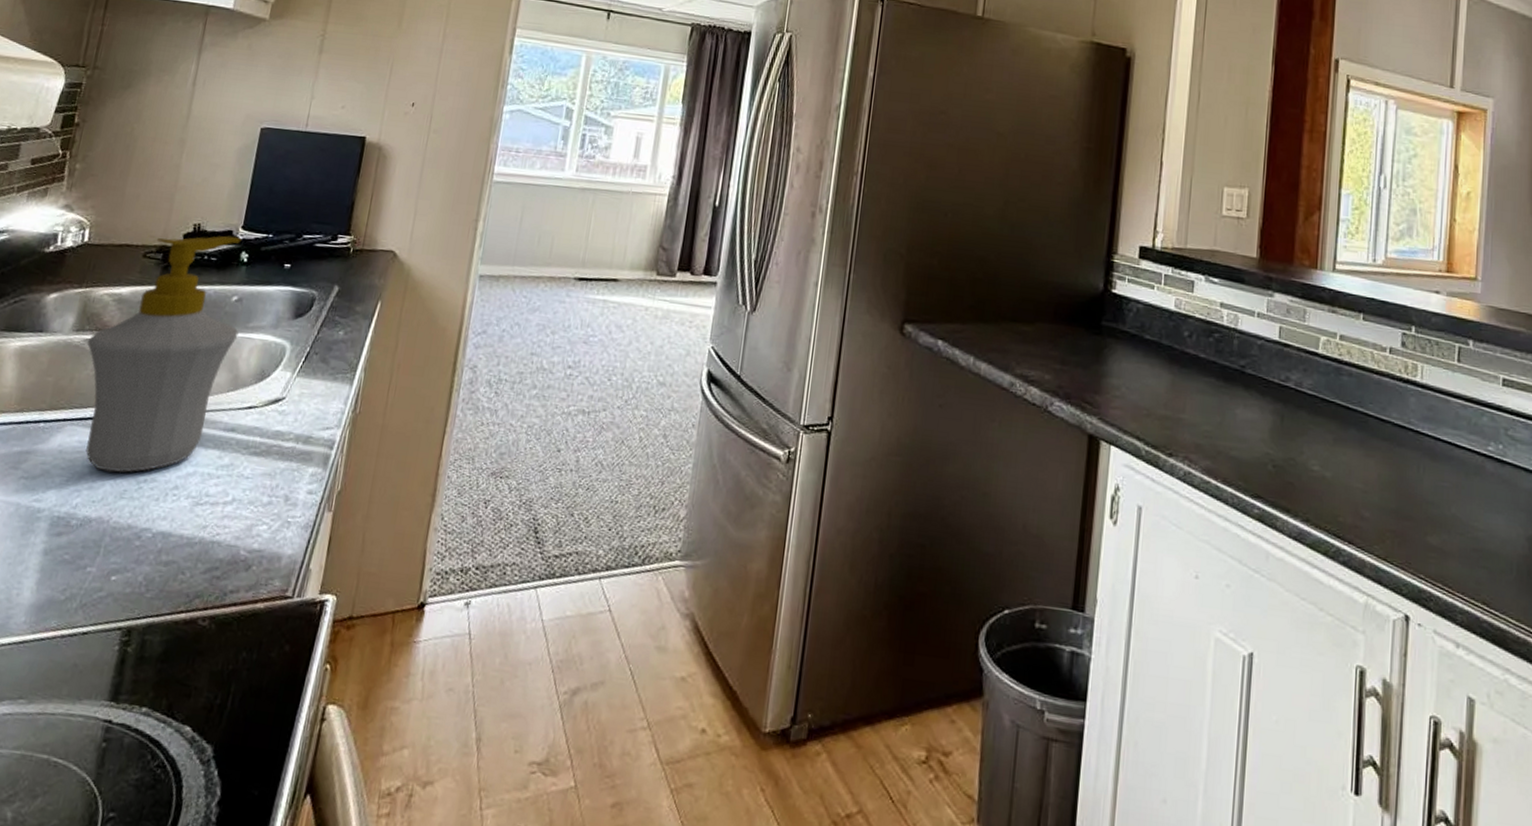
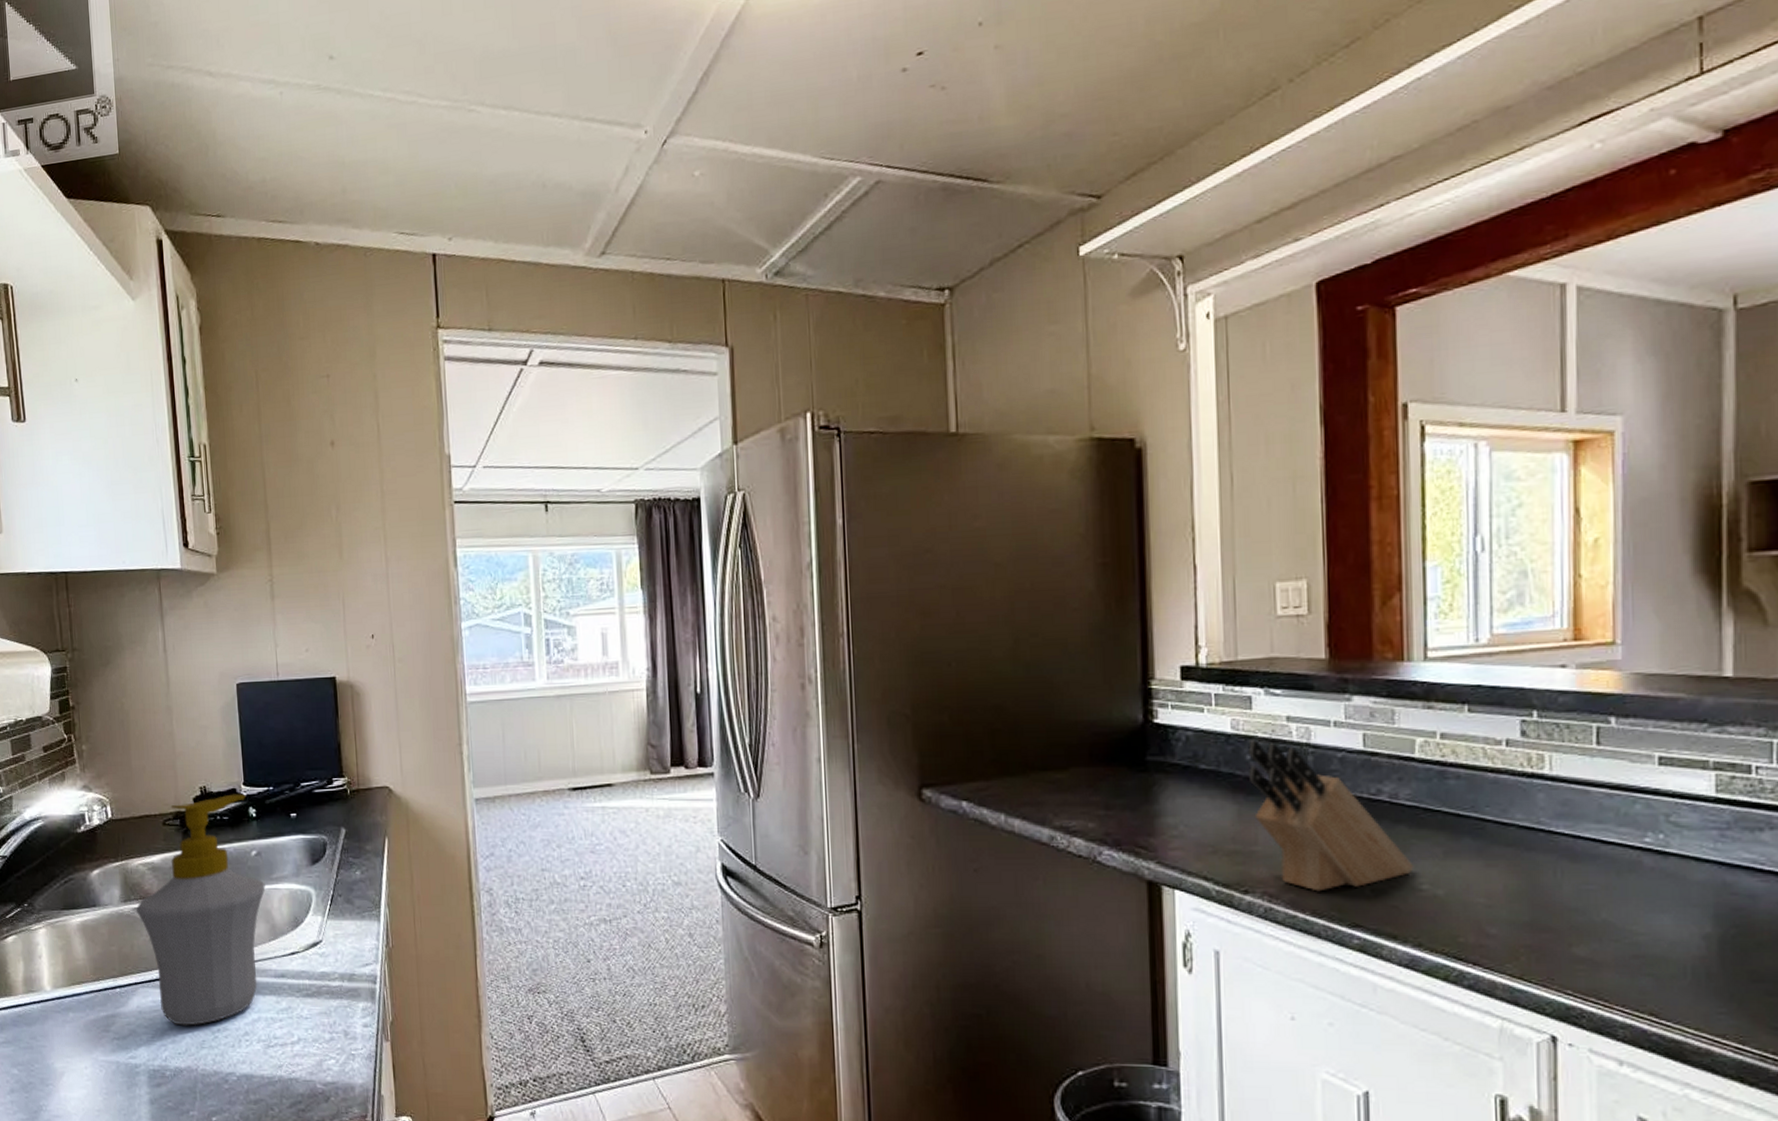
knife block: none [1183,318,1309,462] -> present [1248,739,1414,892]

